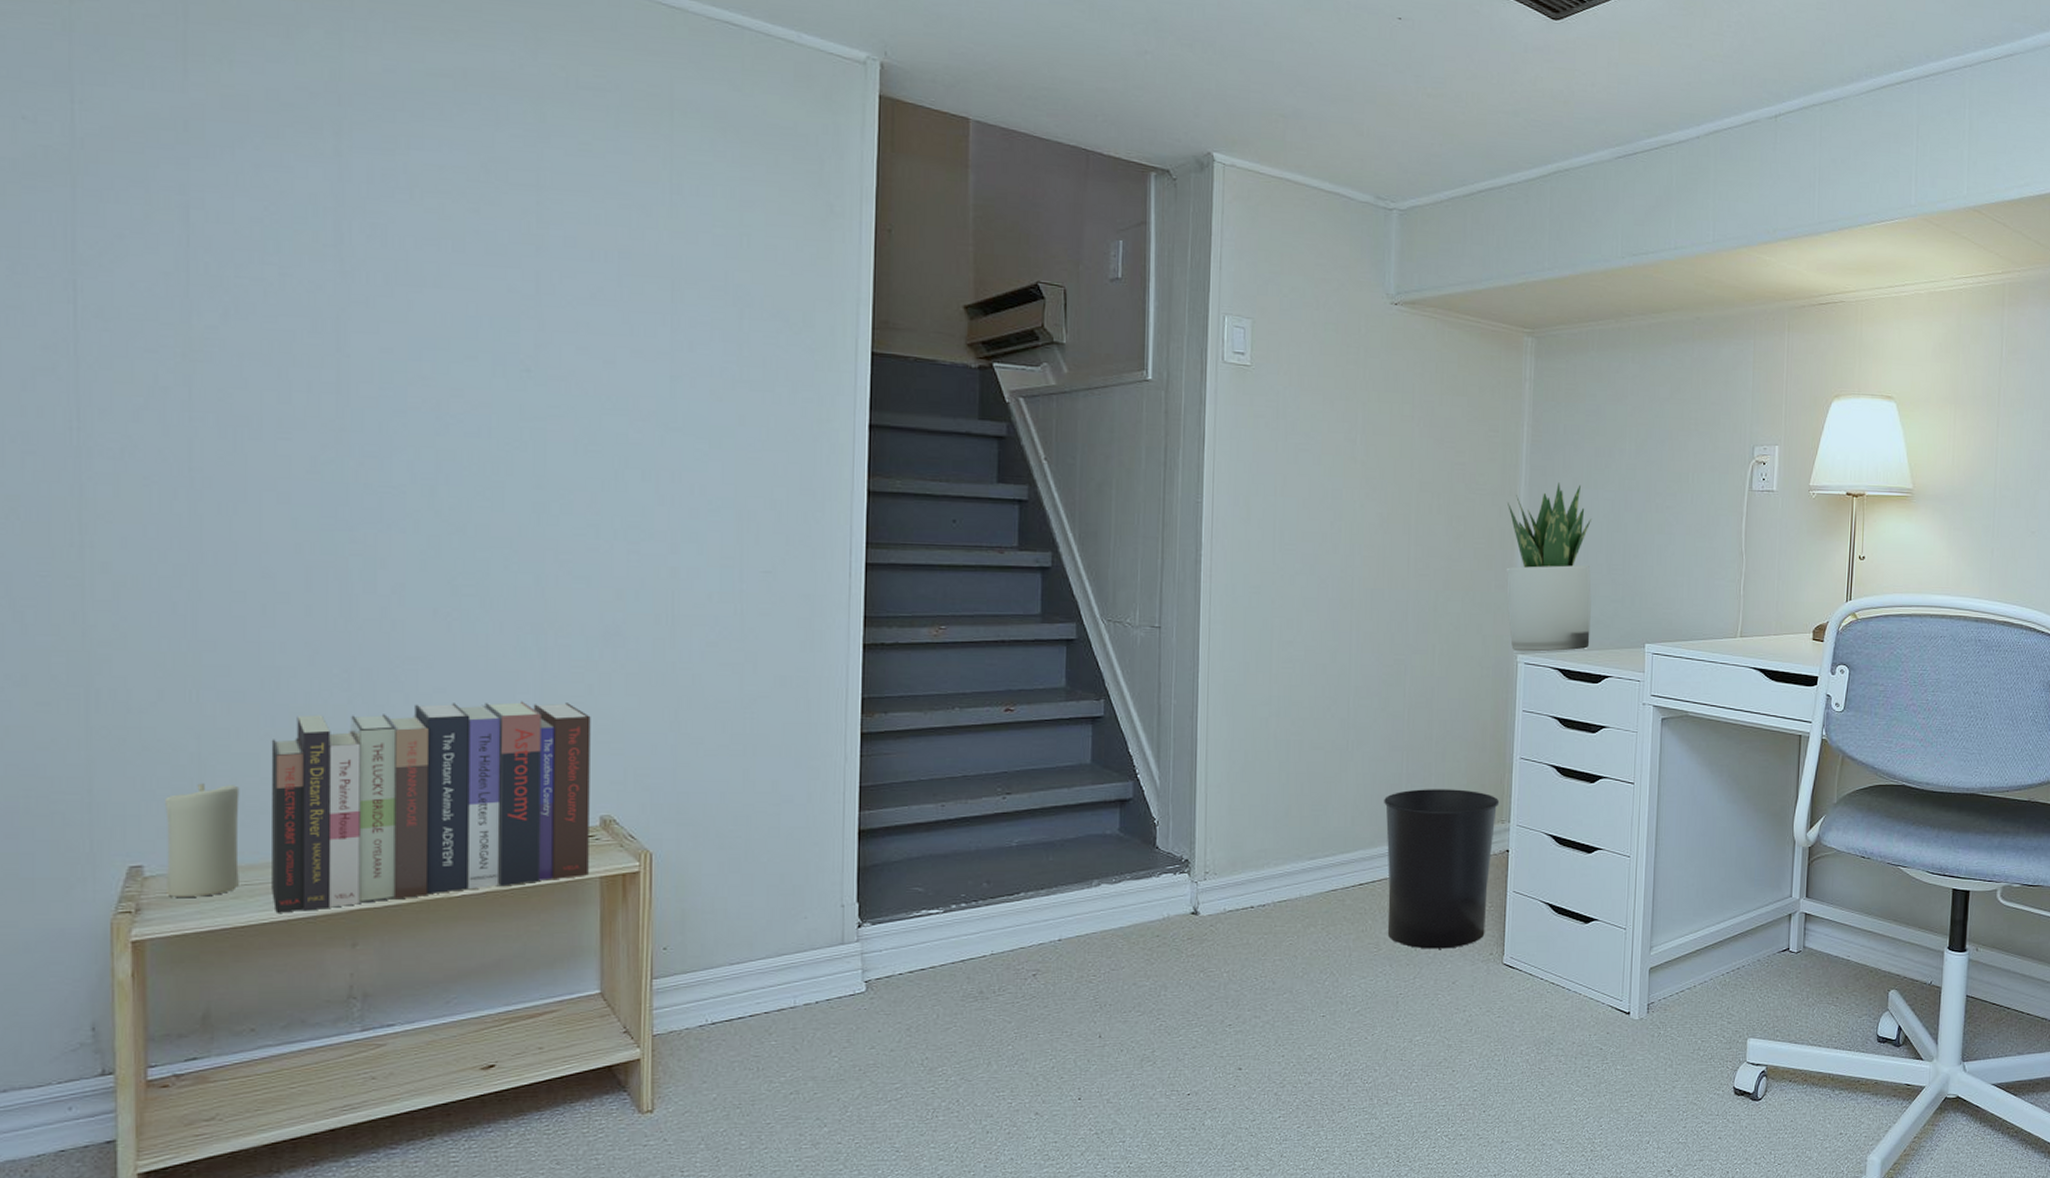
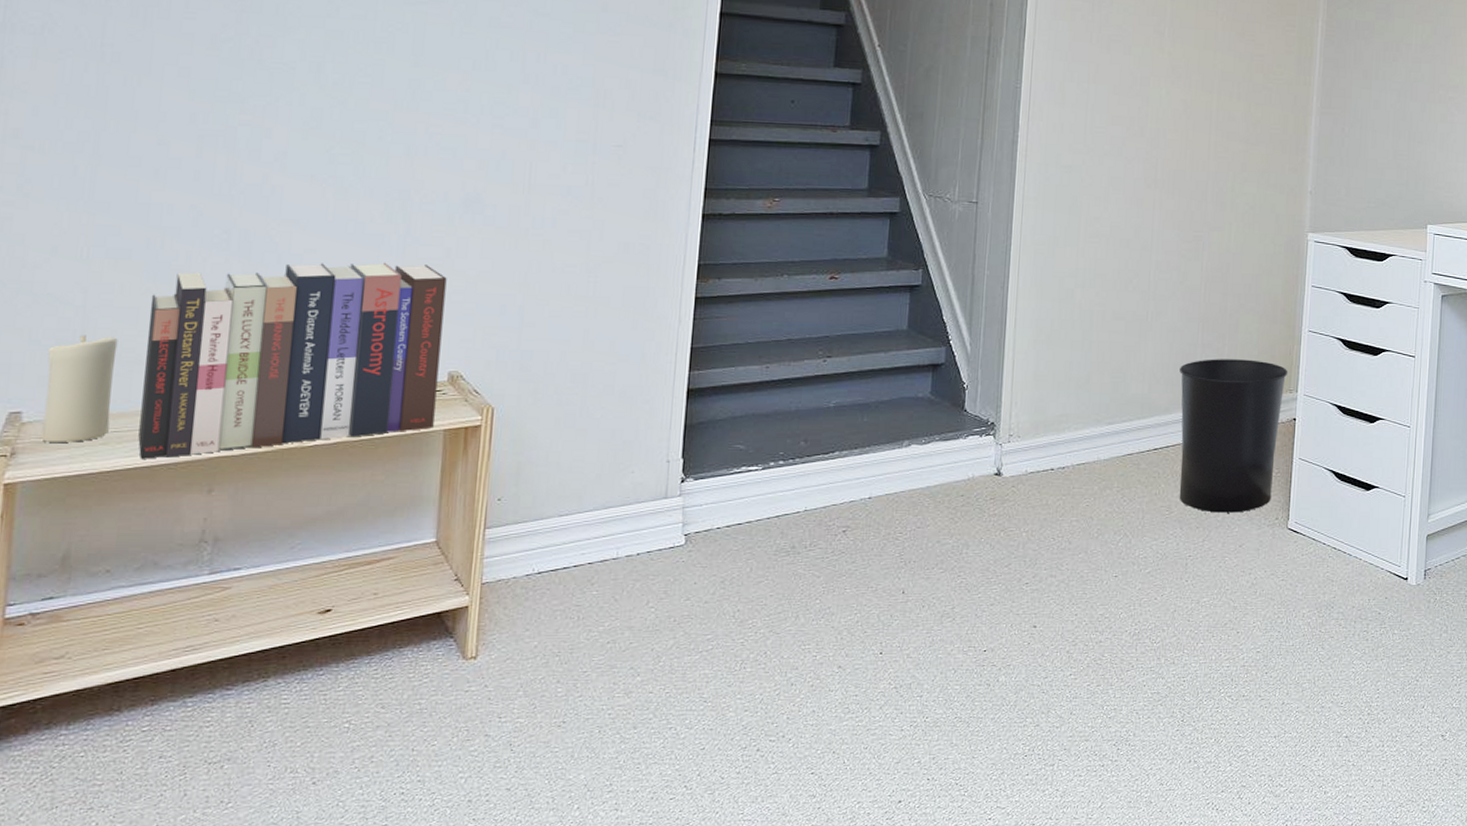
planter: present [1506,482,1593,652] -> none [1299,74,1380,231]

